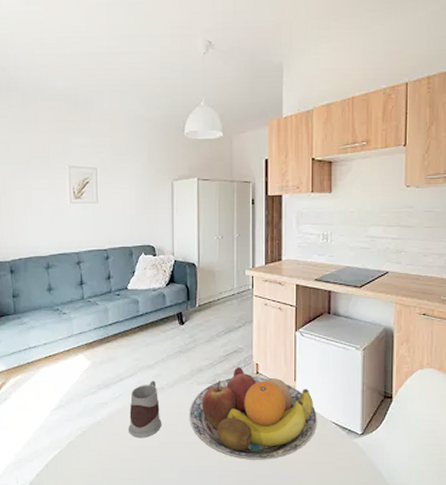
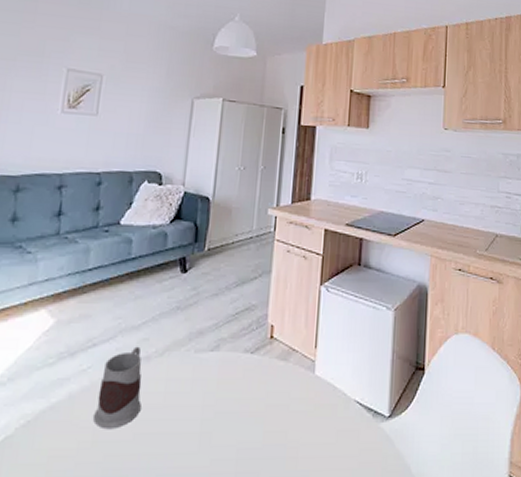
fruit bowl: present [188,367,318,460] -> none [178,329,340,456]

